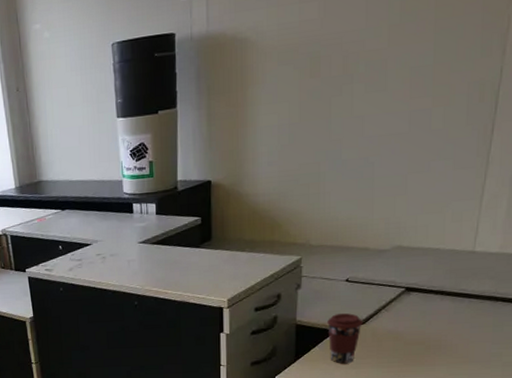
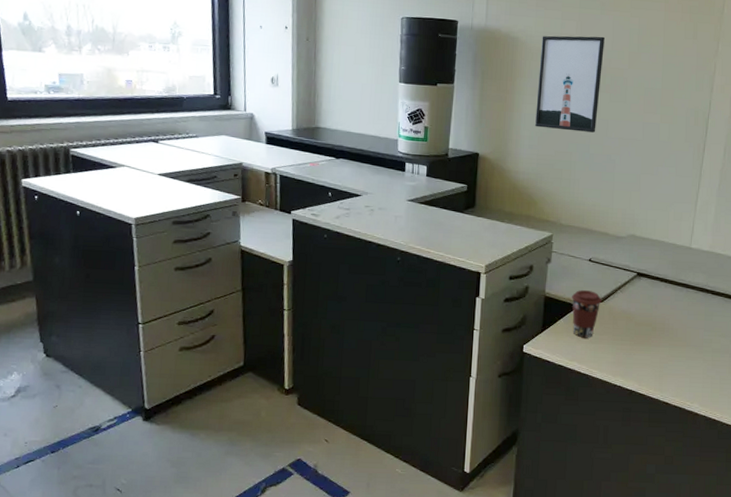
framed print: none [274,13,356,140] -> present [535,35,605,133]

